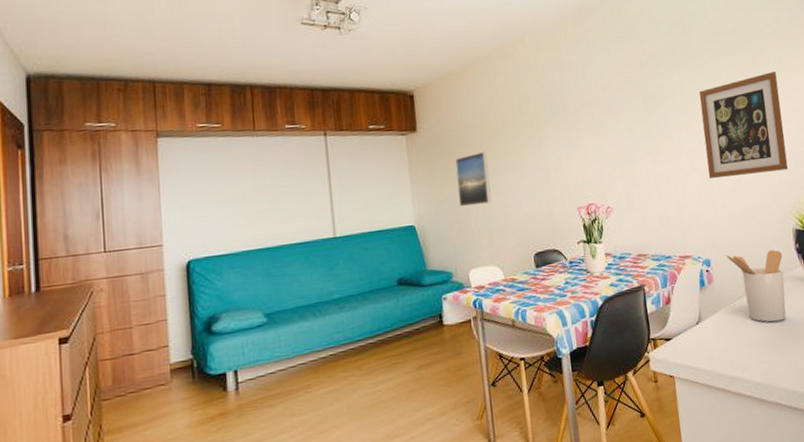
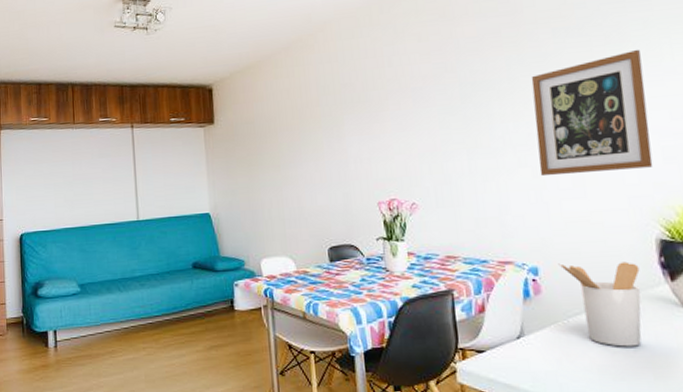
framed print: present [455,151,492,207] -> none [250,143,286,197]

